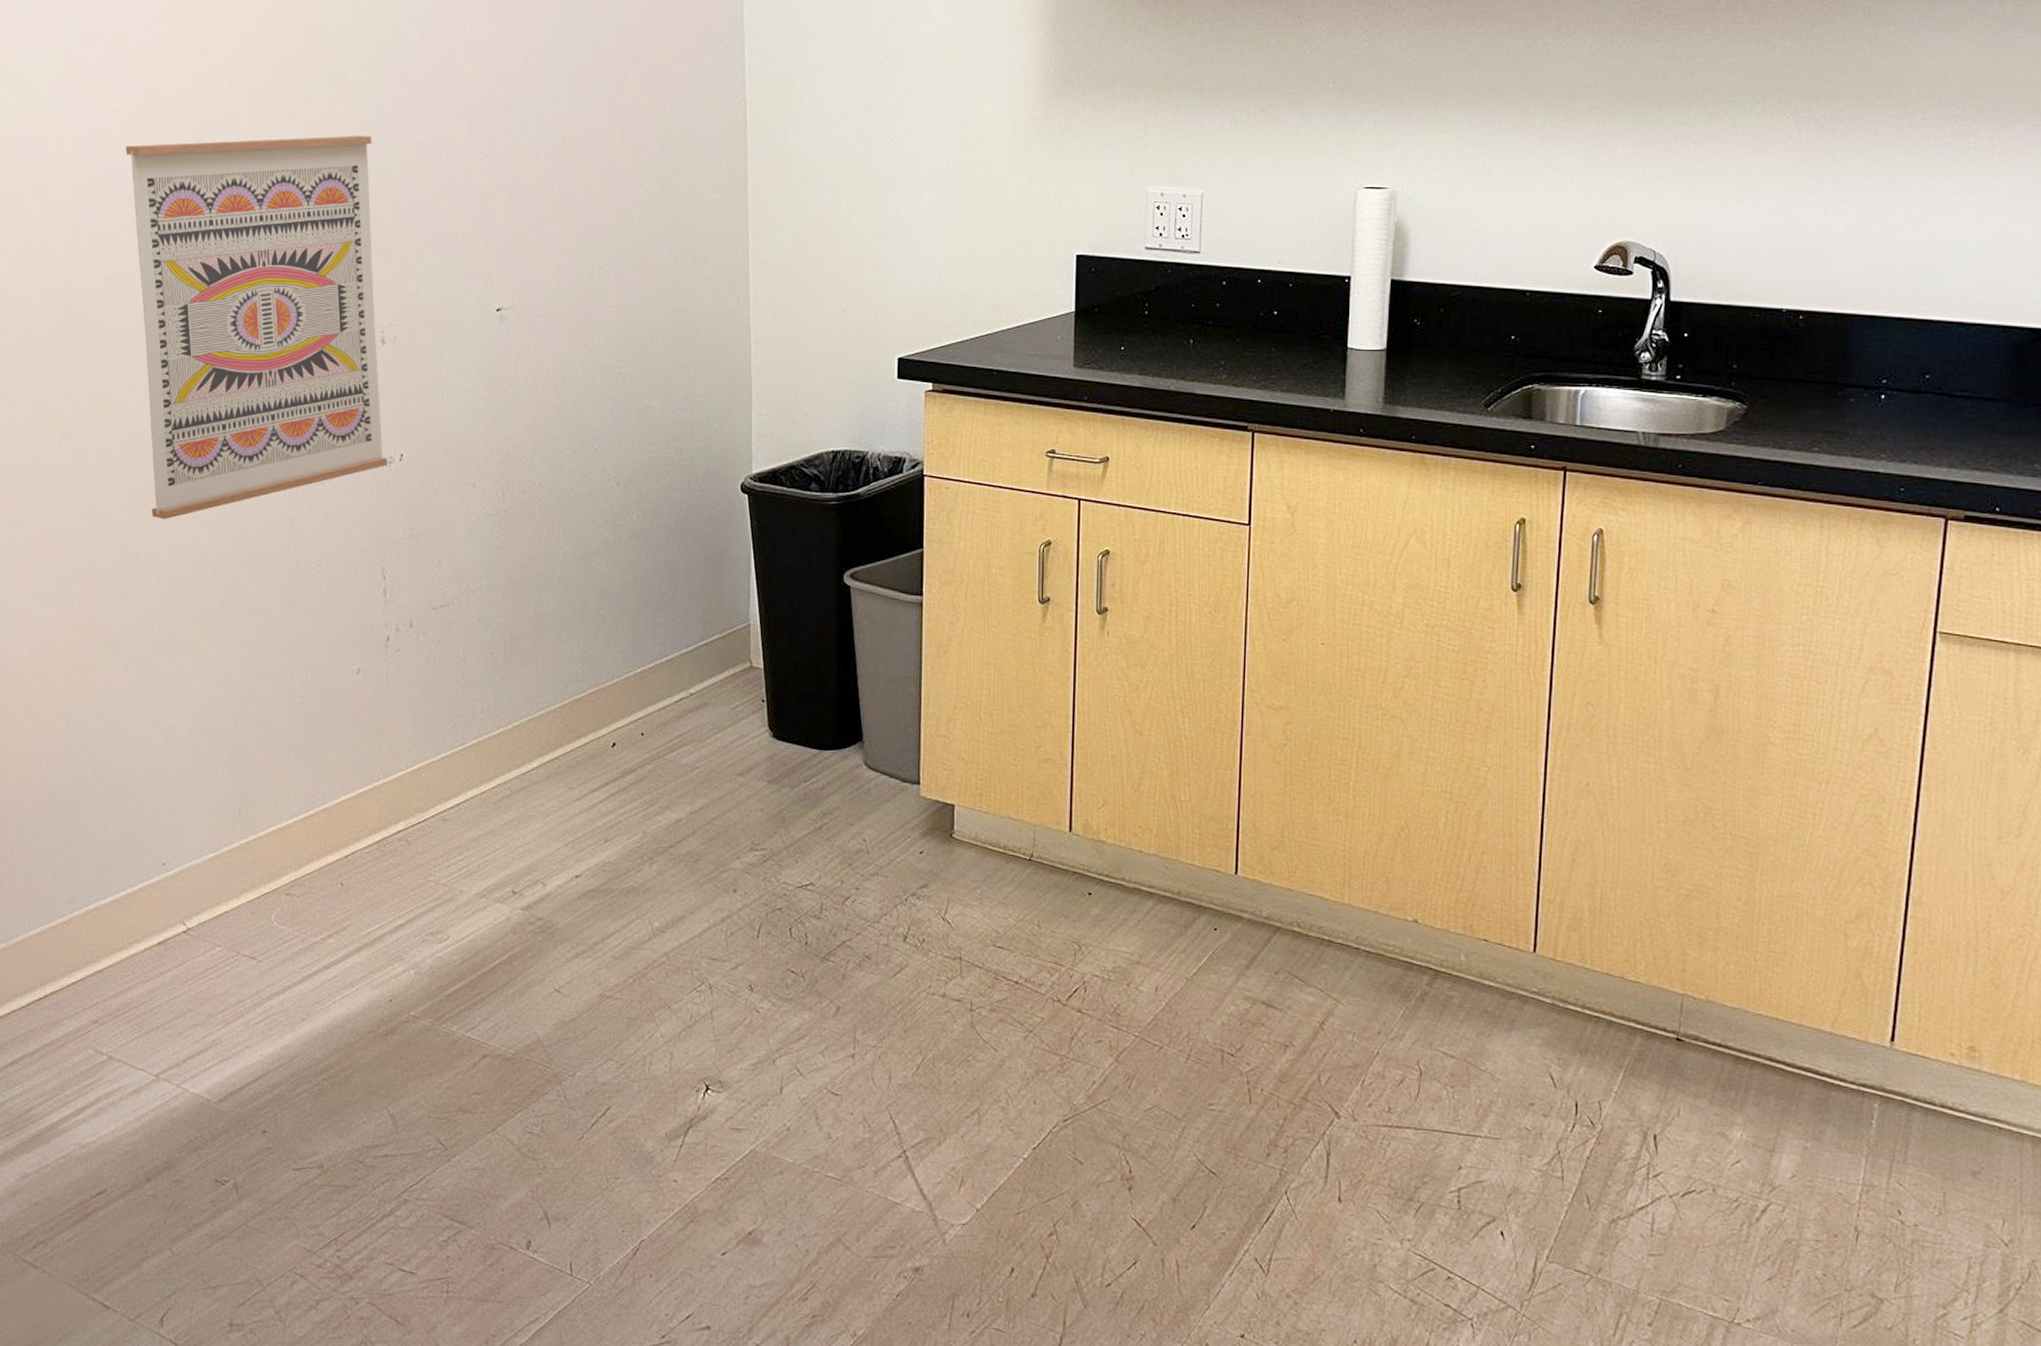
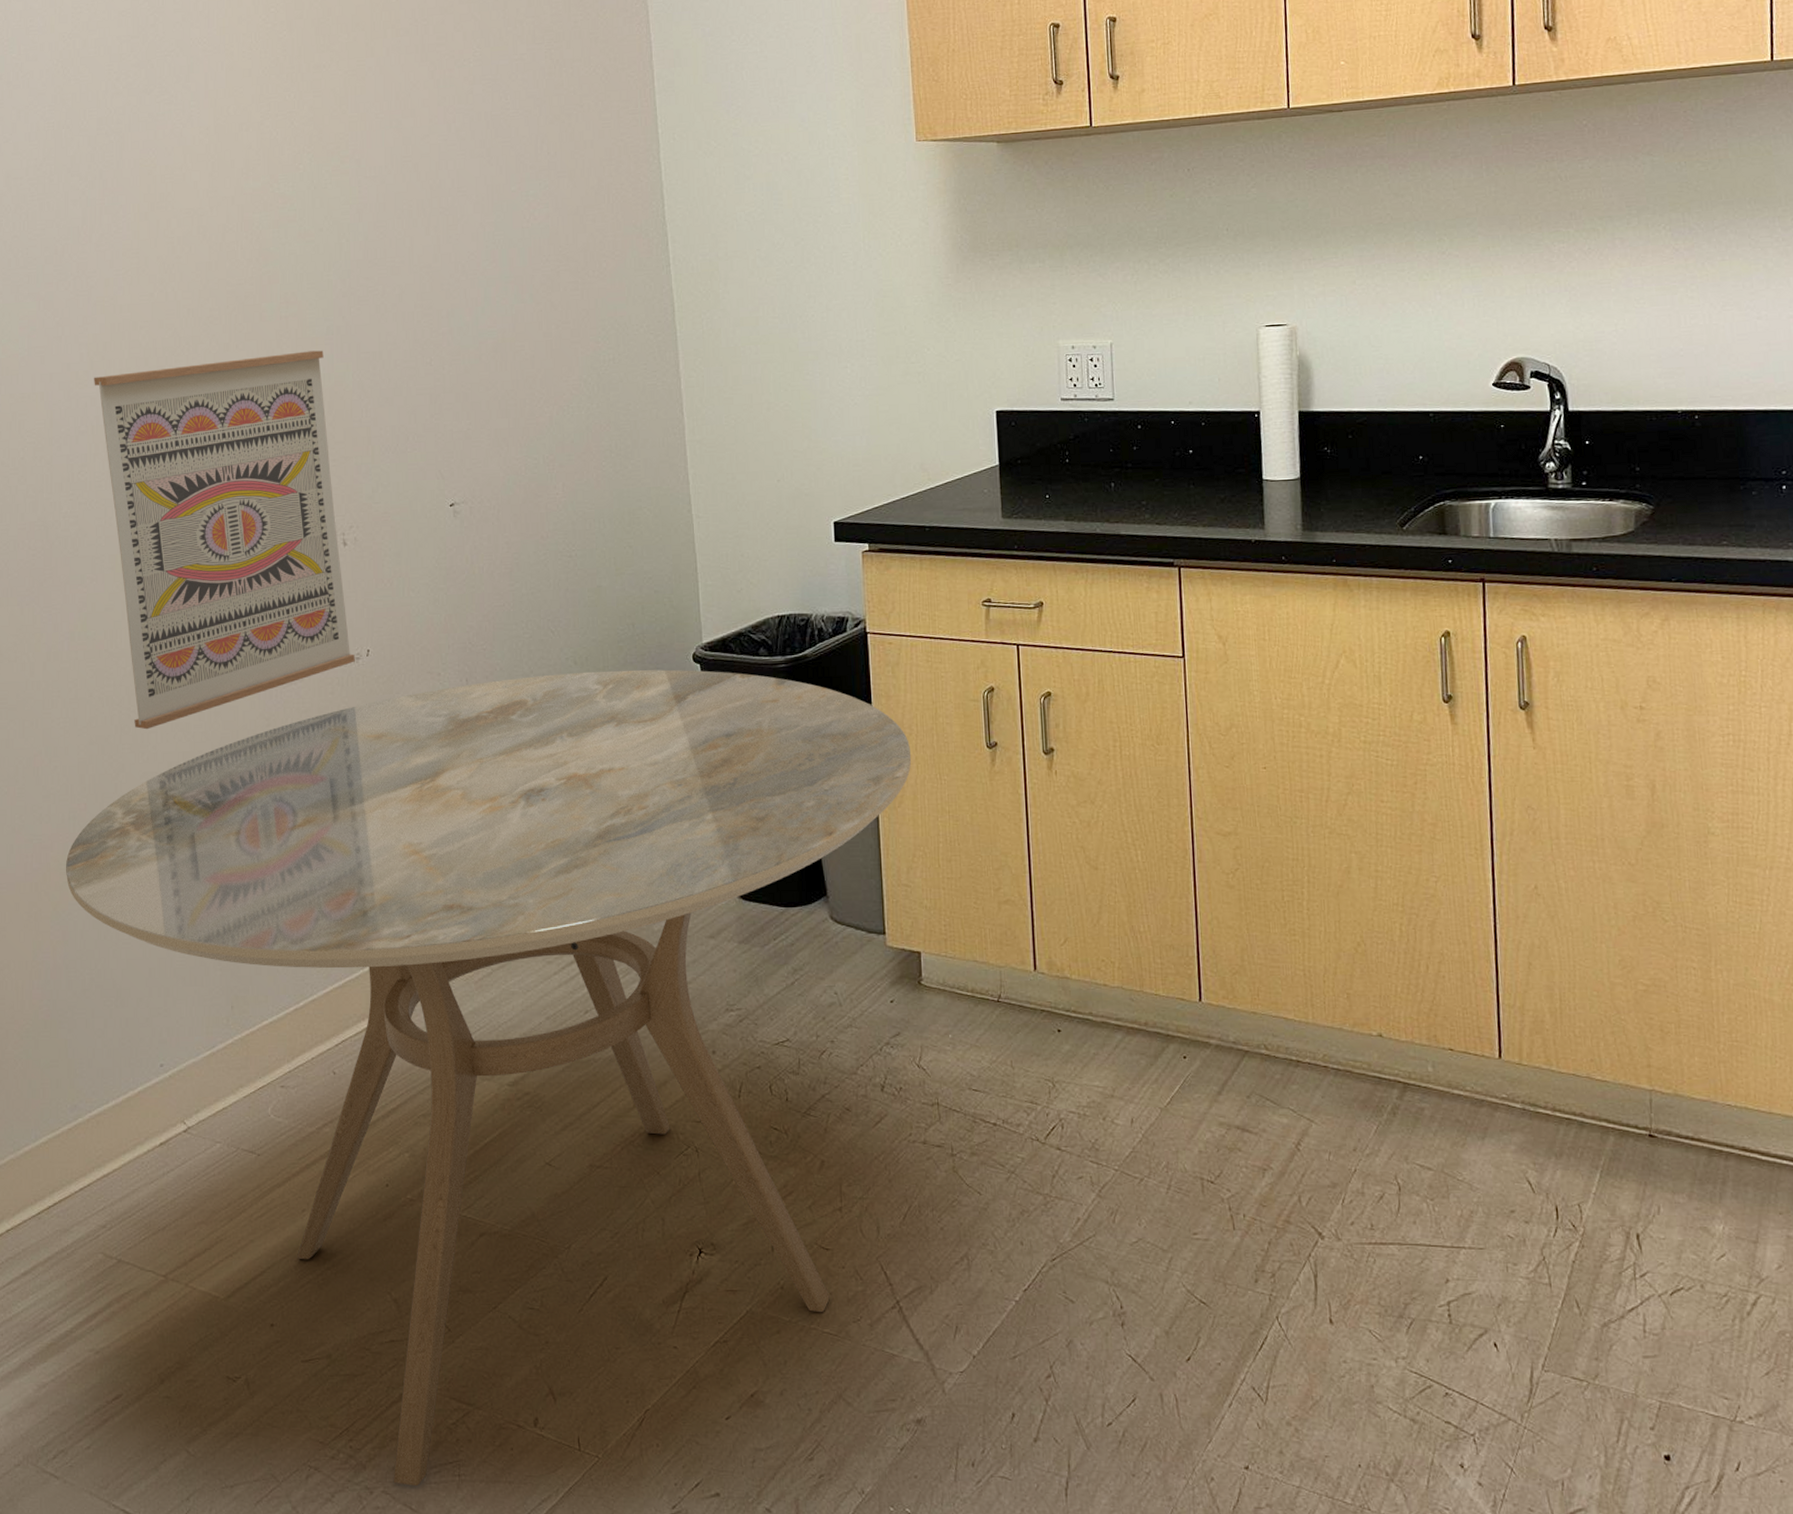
dining table: none [72,494,961,1300] -> present [65,669,912,1487]

